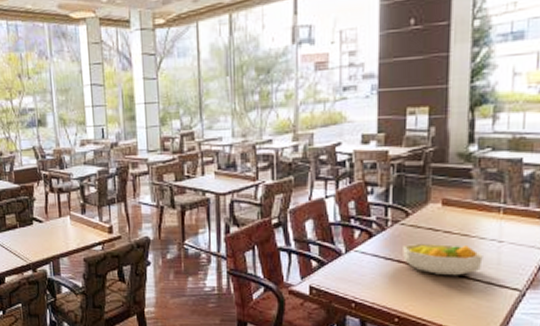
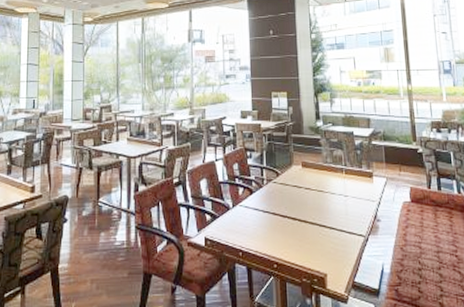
fruit bowl: present [403,243,483,276] -> none [276,198,335,226]

